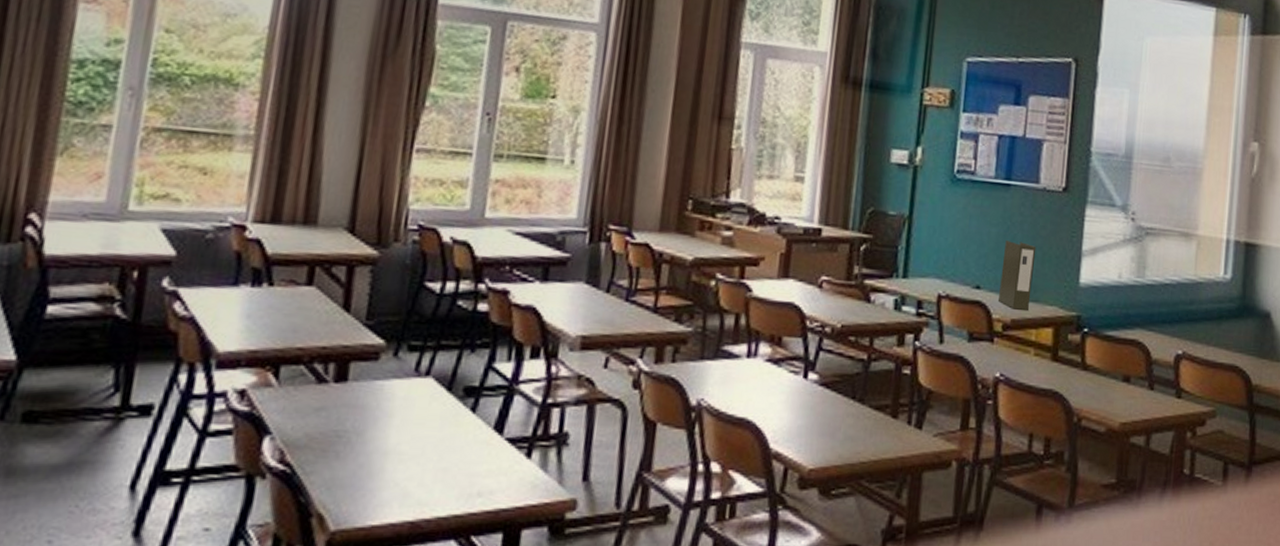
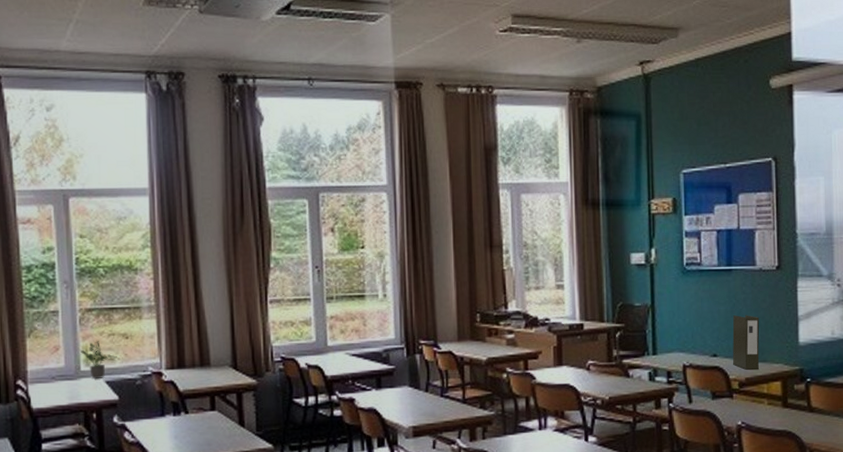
potted plant: none [133,173,186,224] -> present [81,341,117,379]

